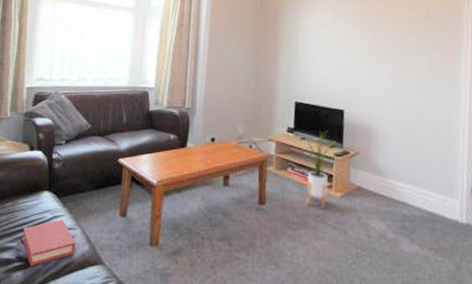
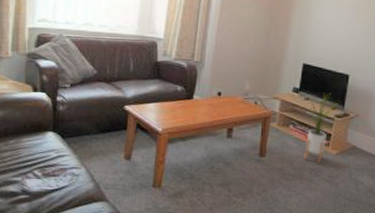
book: present [22,219,76,267] -> none [27,158,80,200]

